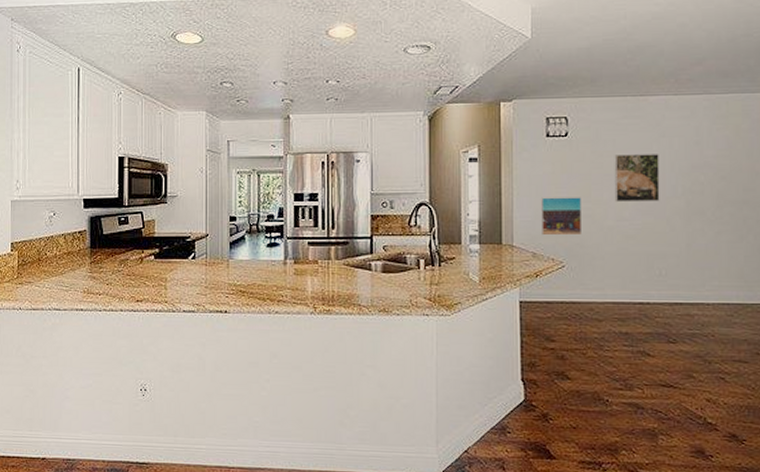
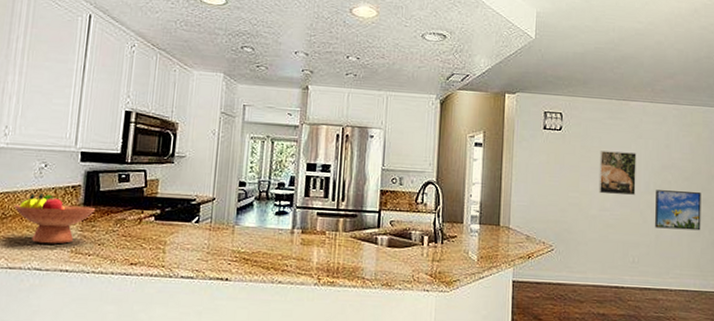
fruit bowl: none [31,240,102,286] -> present [14,193,96,244]
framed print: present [541,197,583,236] -> none [535,184,571,221]
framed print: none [685,193,743,236] -> present [655,190,701,231]

